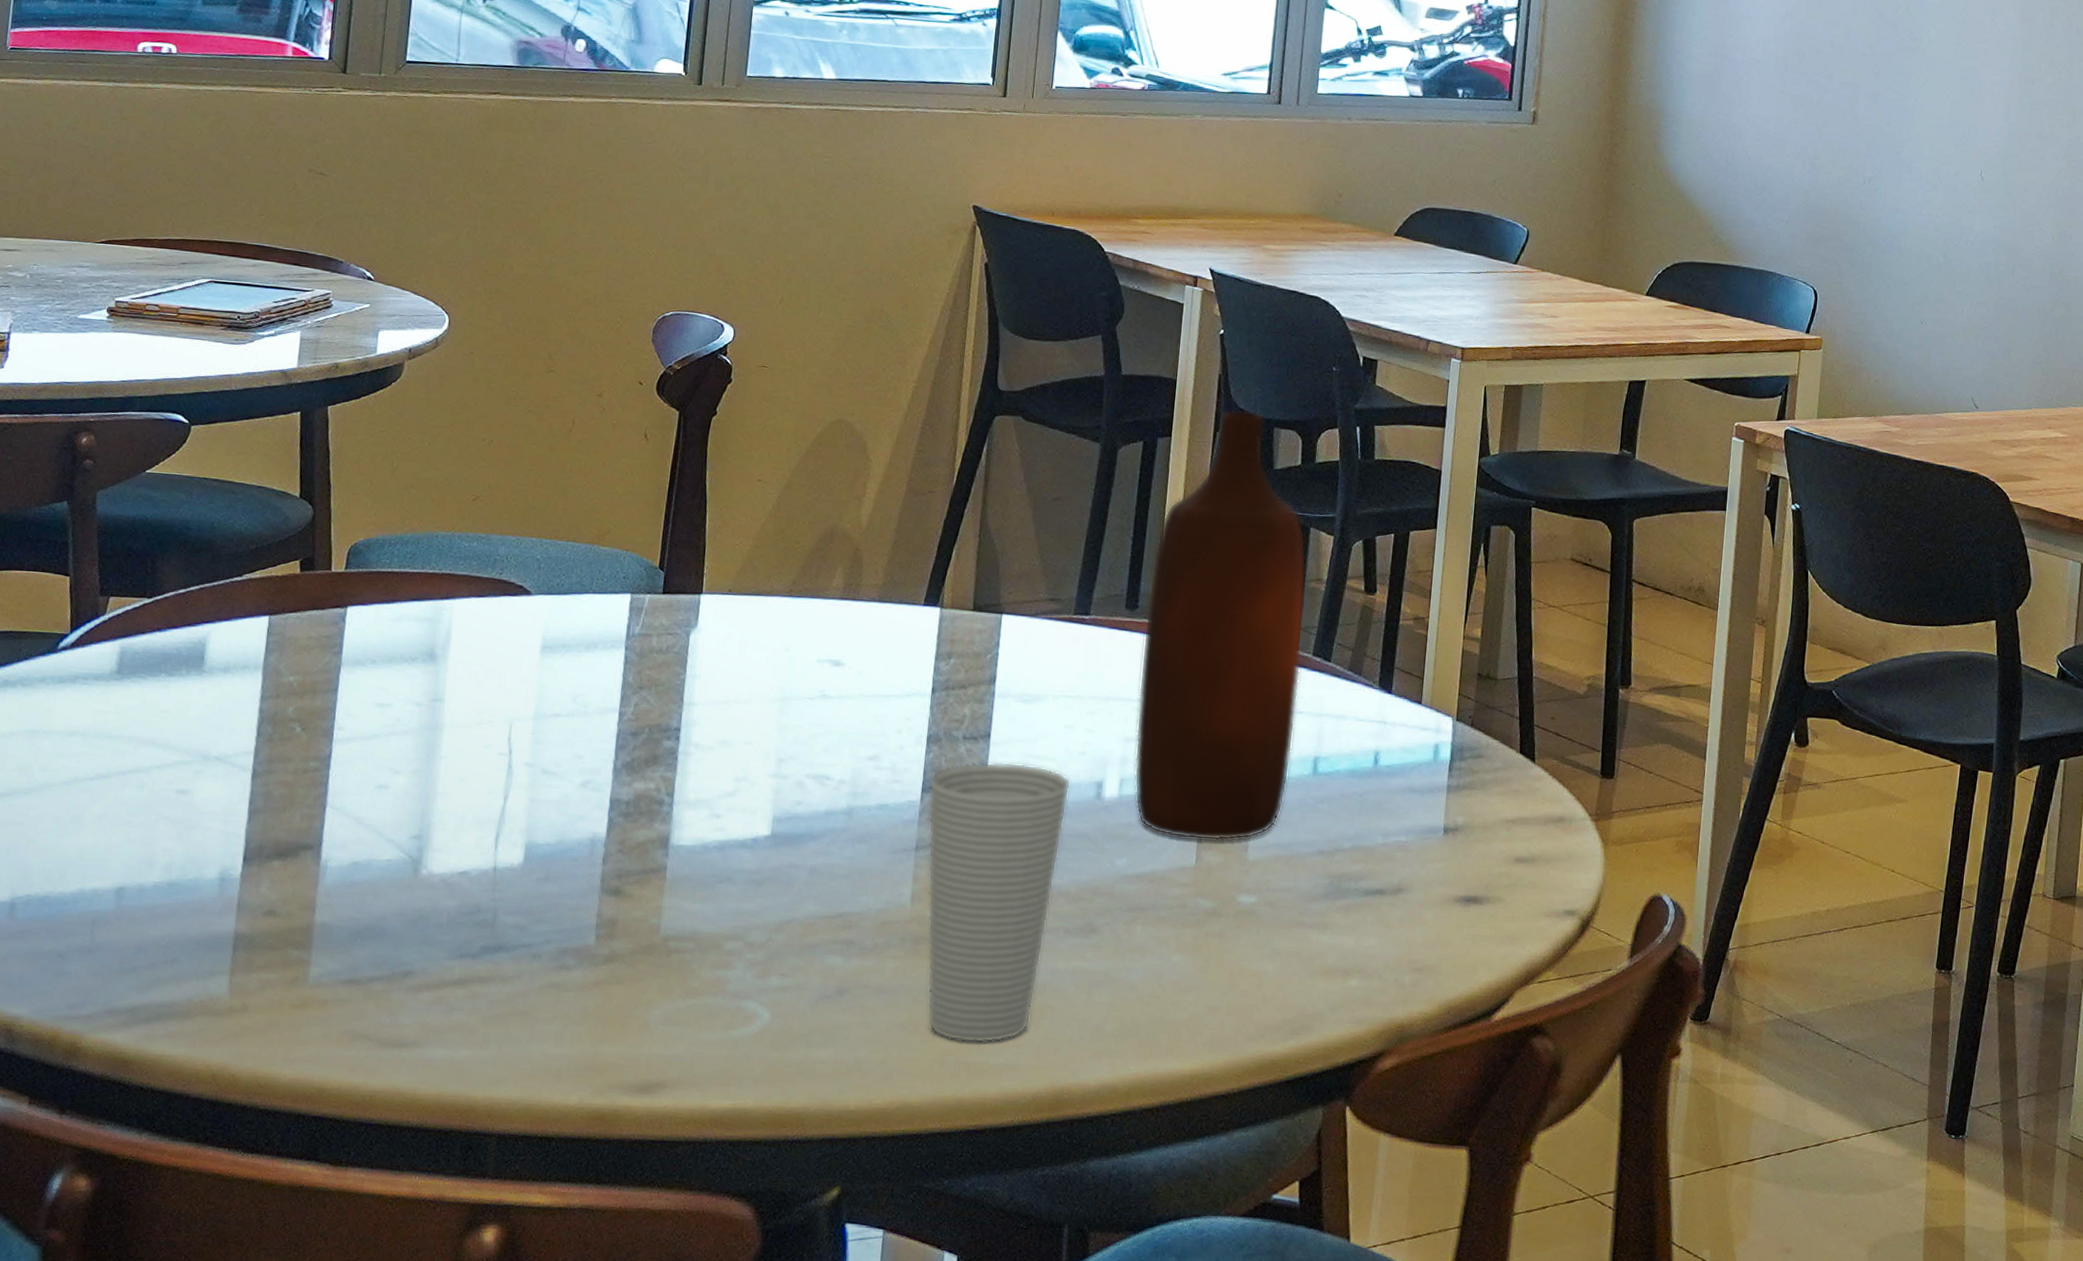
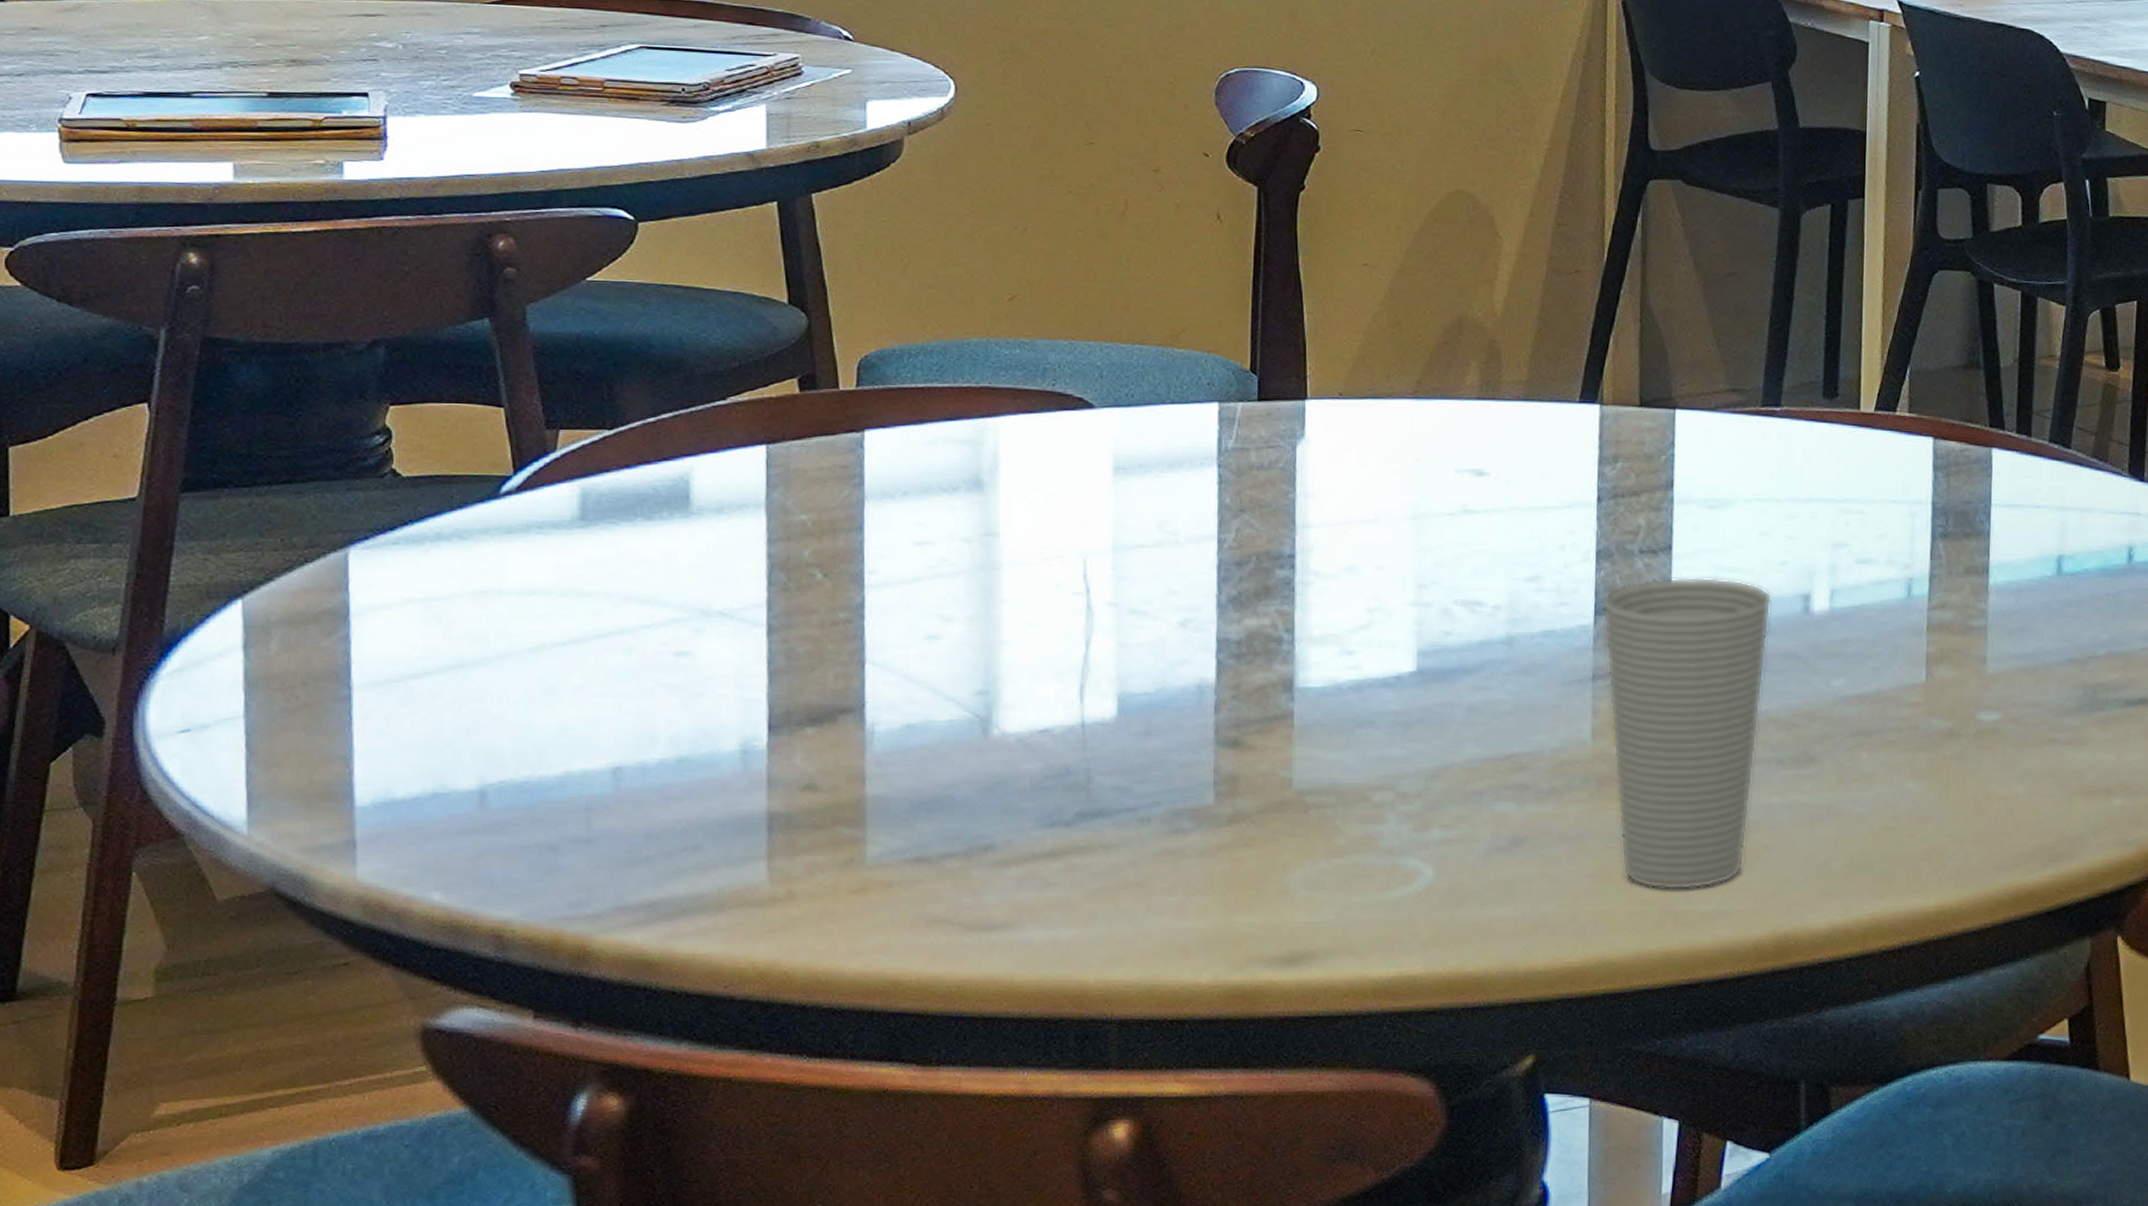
bottle: present [1134,410,1307,841] -> none [1845,165,2037,654]

